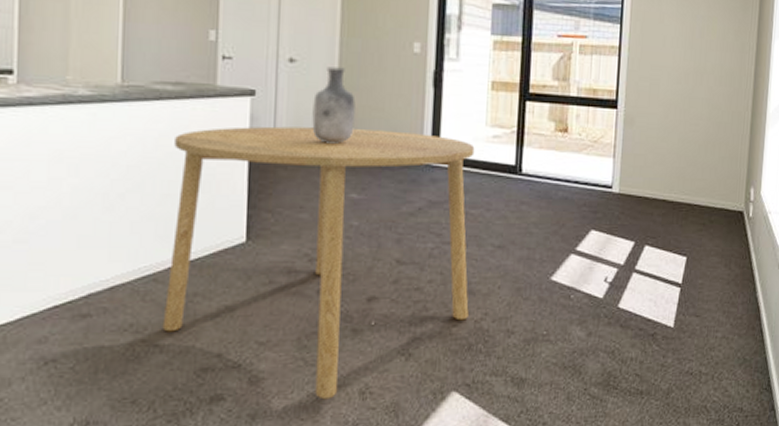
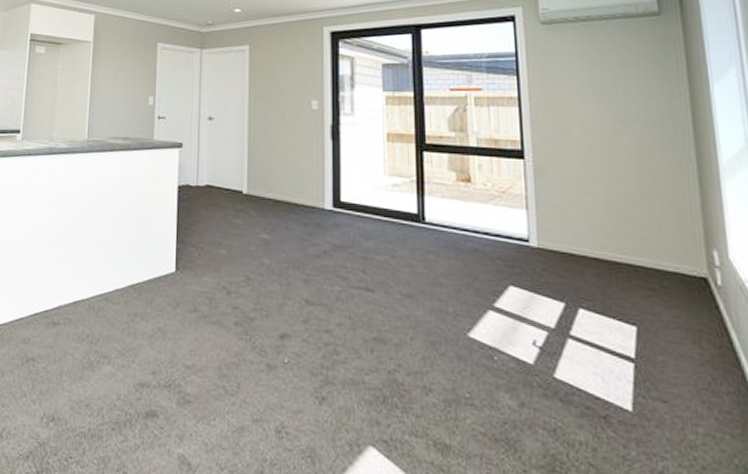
dining table: present [162,126,475,400] -> none [110,173,381,433]
vase: present [312,66,356,144] -> none [227,123,263,189]

